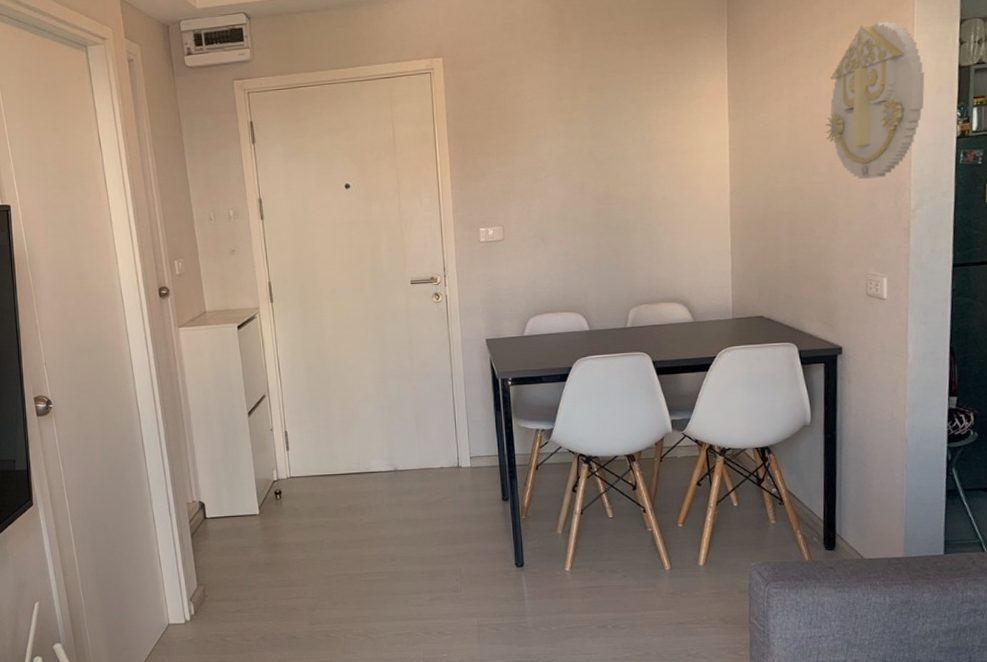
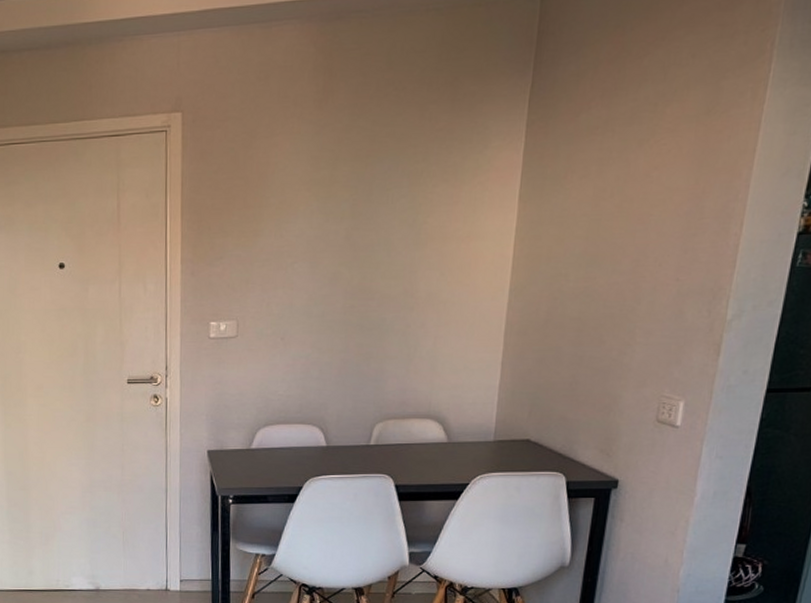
wall decoration: present [824,21,925,180] -> none [634,81,771,282]

